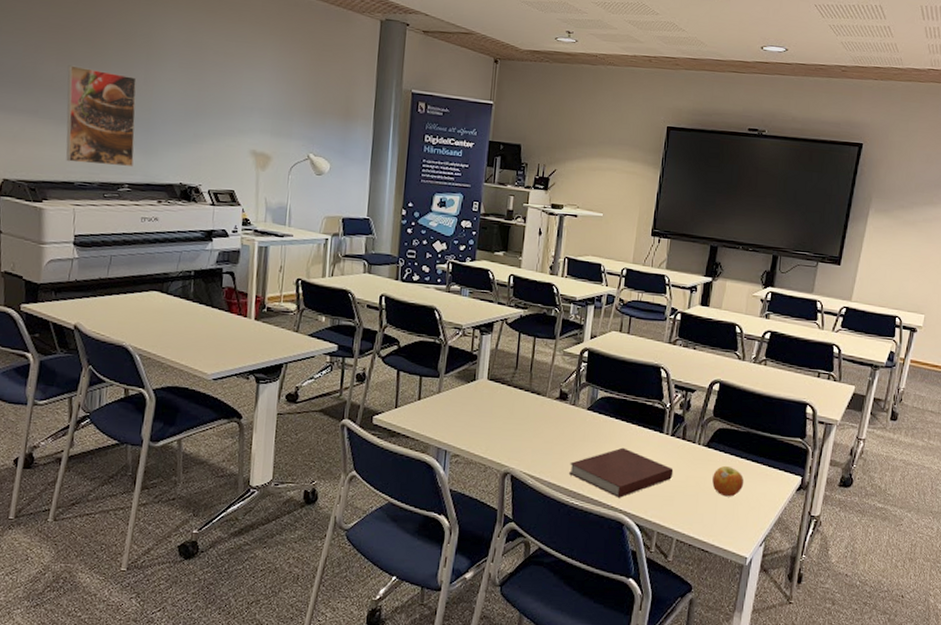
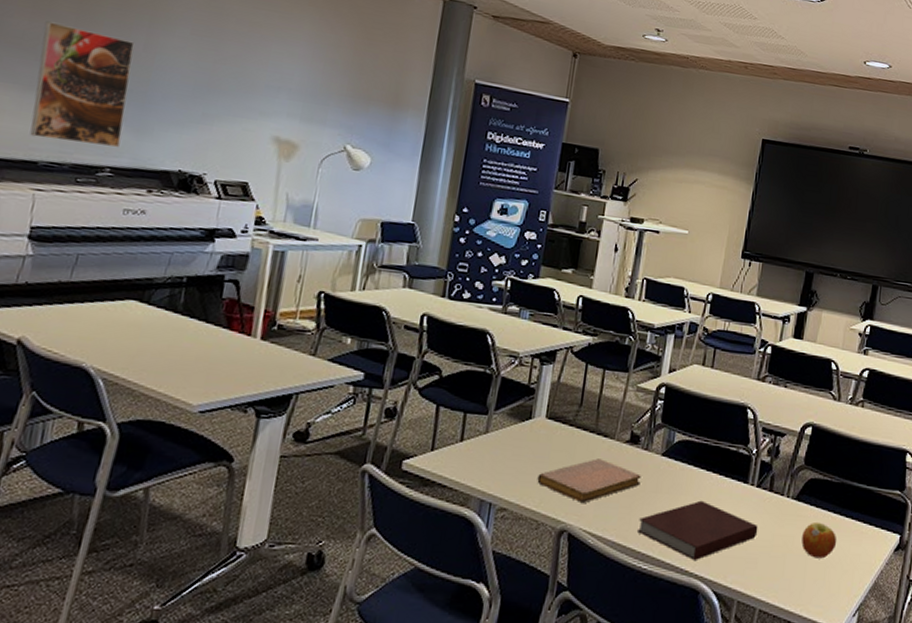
notebook: none [483,413,570,450] -> present [537,458,641,503]

